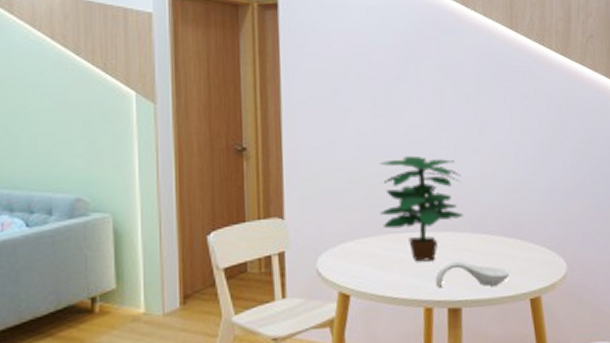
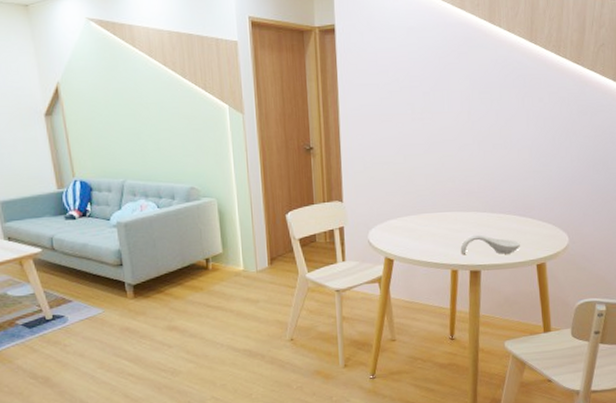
potted plant: present [380,155,464,262] -> none [417,151,485,235]

